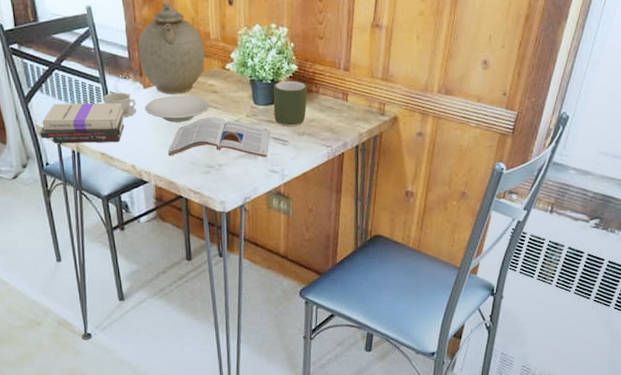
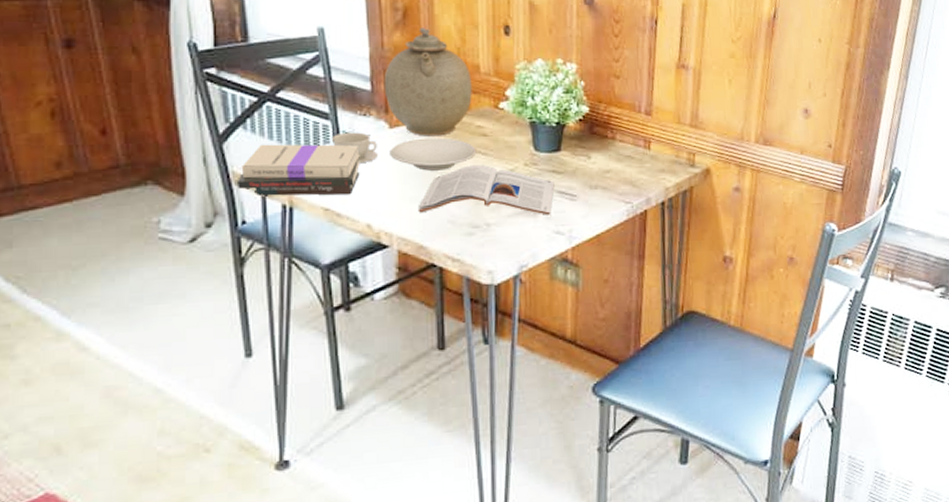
mug: present [273,80,308,126] -> none [558,124,602,178]

